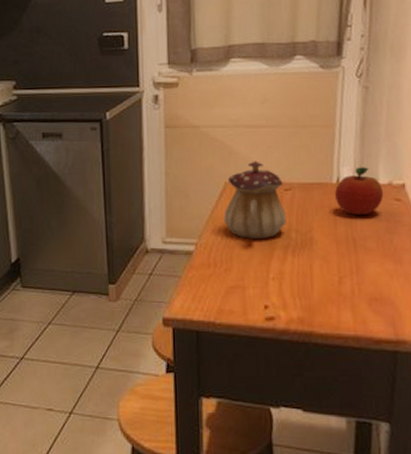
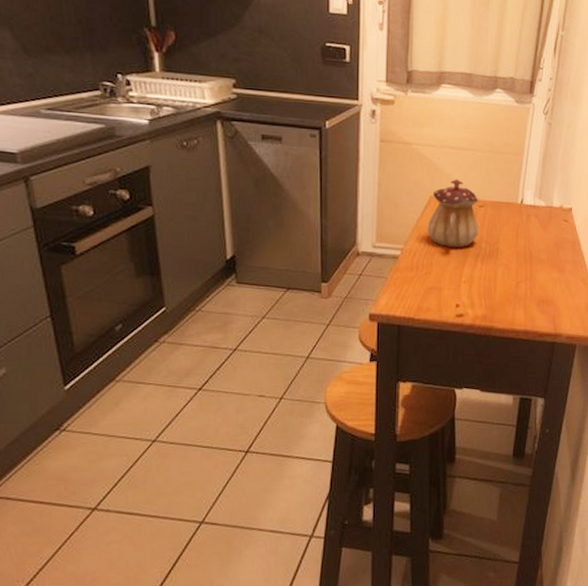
fruit: present [335,167,384,216] -> none [519,191,556,232]

